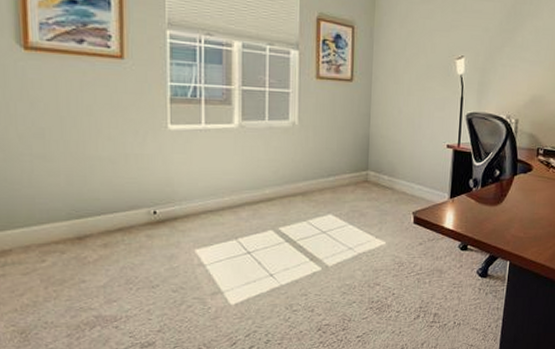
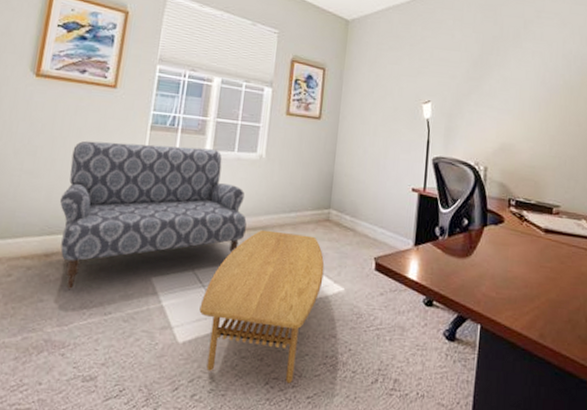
sofa: none [83,118,285,269] -> present [60,140,247,290]
coffee table: none [248,195,366,328] -> present [199,230,325,384]

